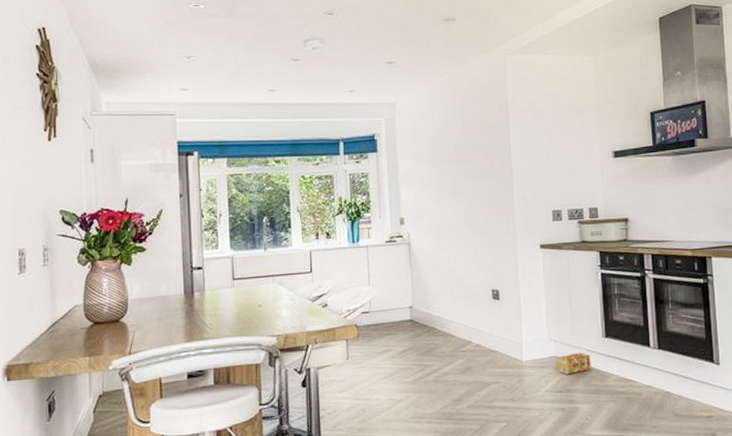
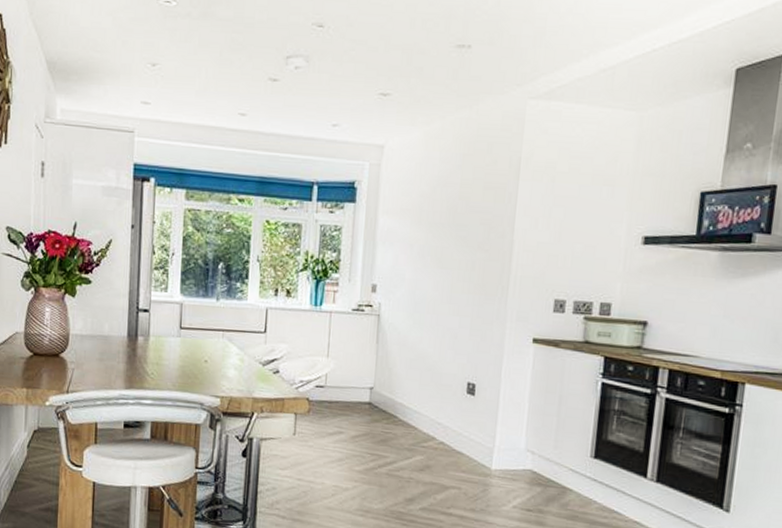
cardboard box: present [557,352,592,375] -> none [531,470,573,494]

